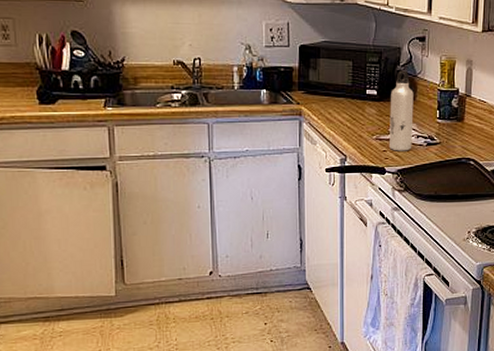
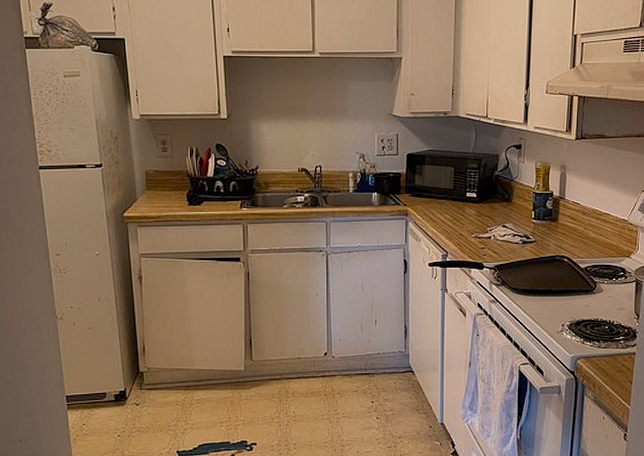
water bottle: present [390,70,414,151] -> none [488,175,510,249]

